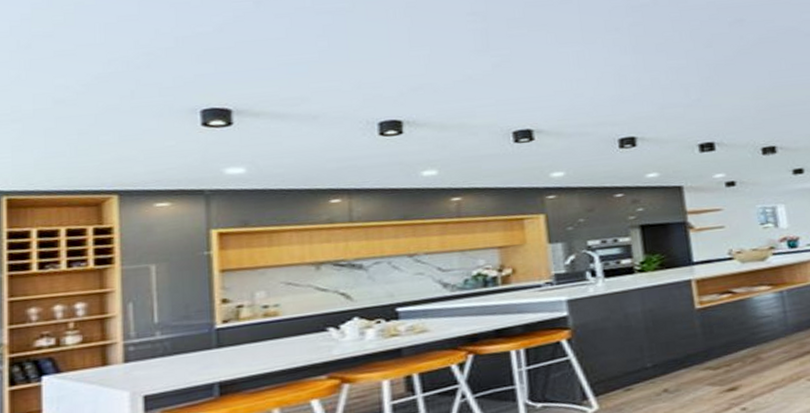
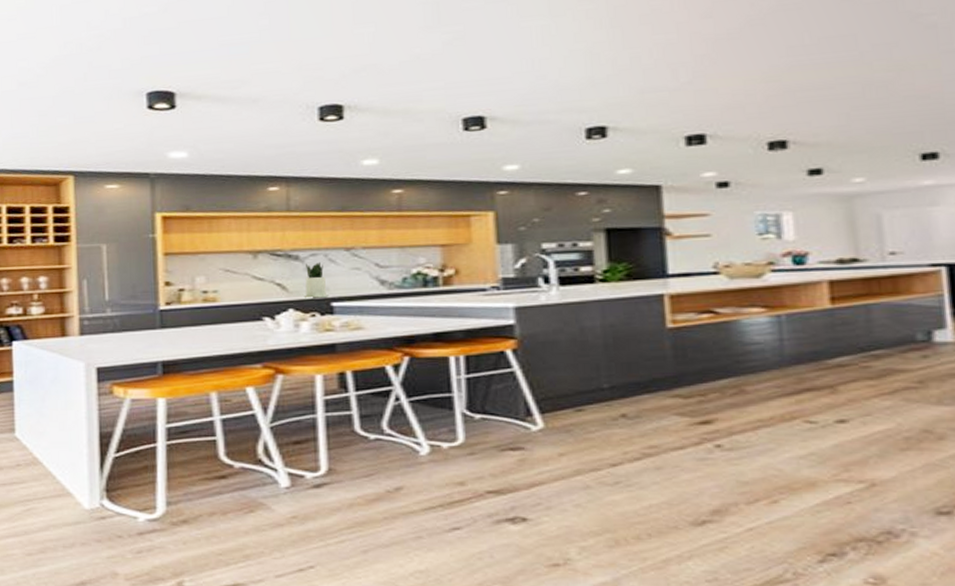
planter: none [368,270,393,307] -> present [303,262,329,300]

